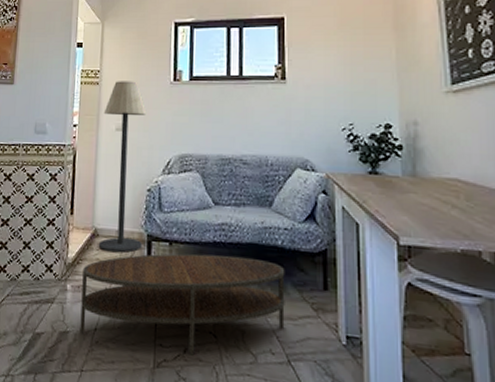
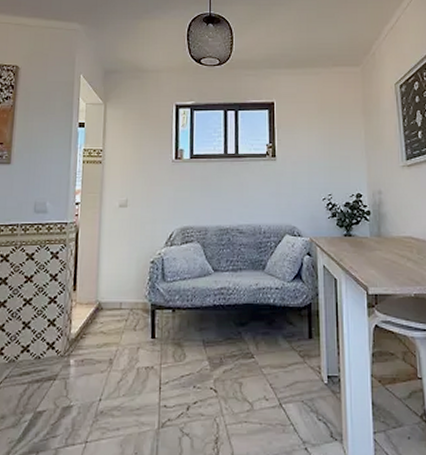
coffee table: present [80,253,285,356] -> none [84,316,277,412]
floor lamp: present [98,81,147,253] -> none [102,159,150,324]

